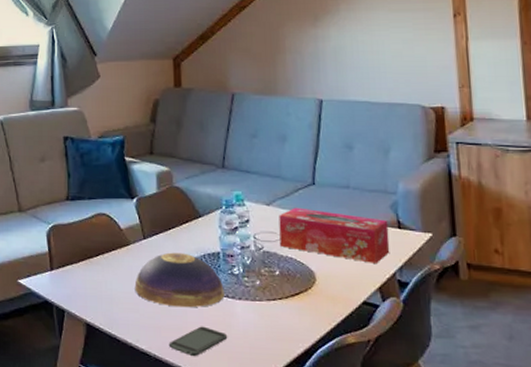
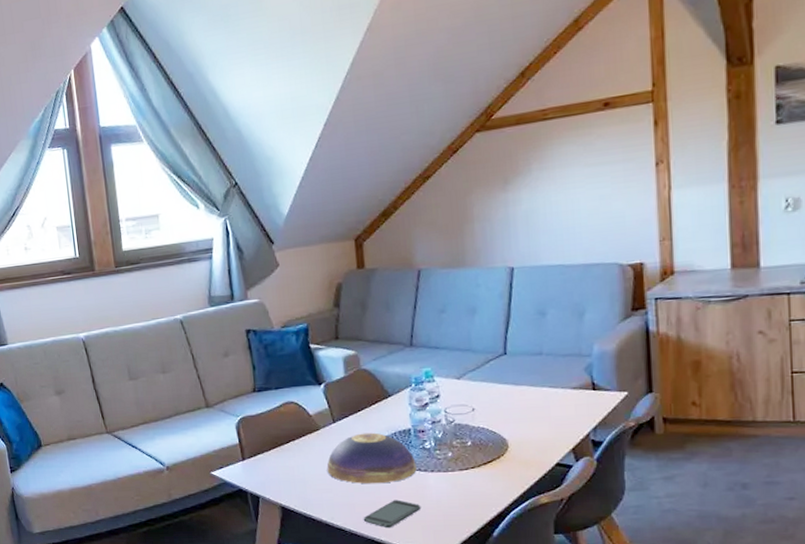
tissue box: present [279,207,390,263] -> none [469,378,584,426]

